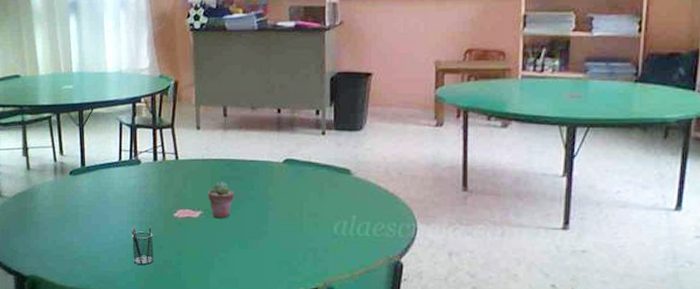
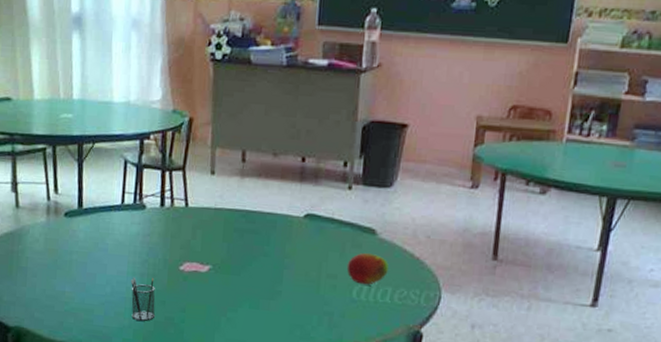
potted succulent: present [207,181,235,218] -> none [218,234,248,274]
fruit: none [326,191,365,221] -> present [346,252,389,285]

